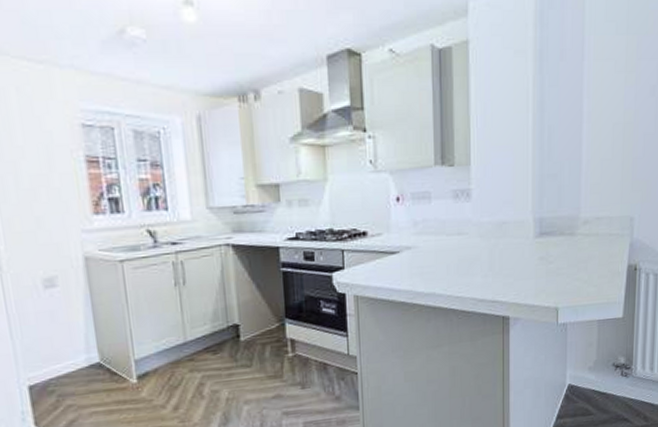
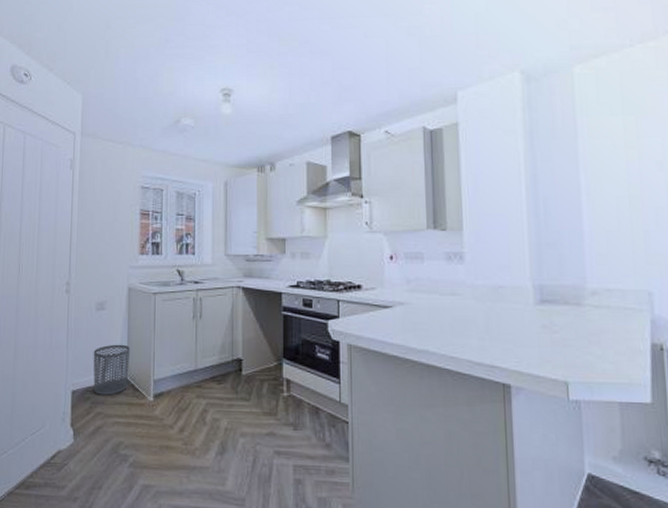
waste bin: none [49,325,102,386] -> present [93,344,130,395]

